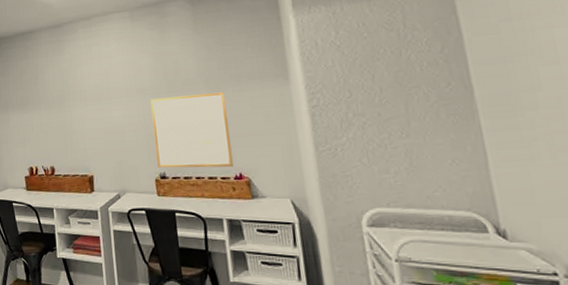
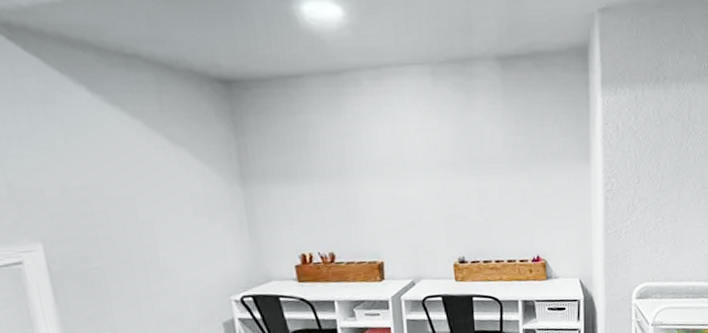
wall art: present [150,92,234,168] -> none [452,172,532,252]

